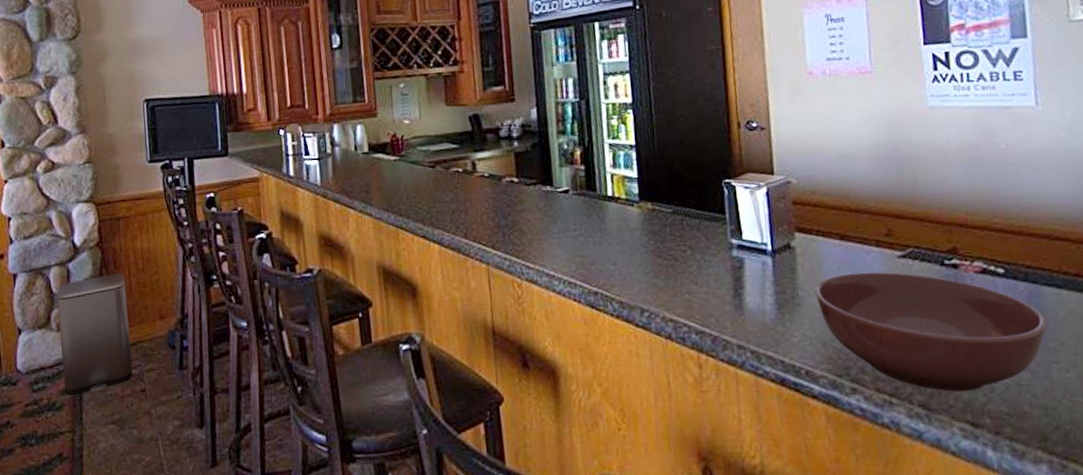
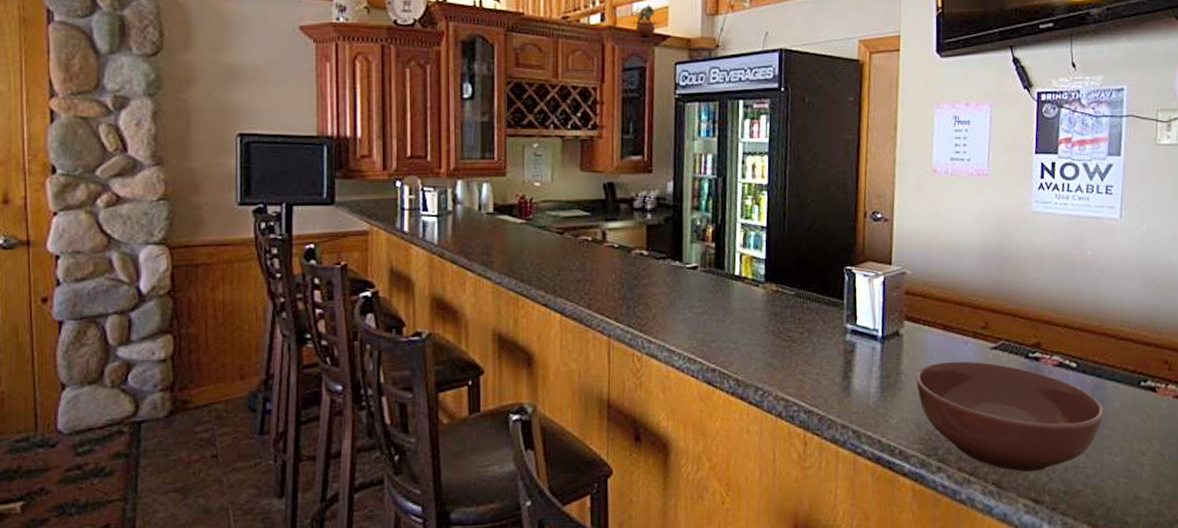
pedal bin: present [57,273,132,395] -> none [114,326,202,460]

